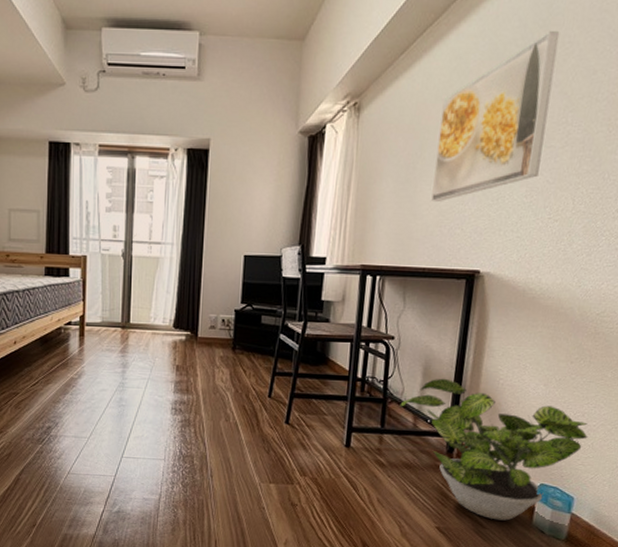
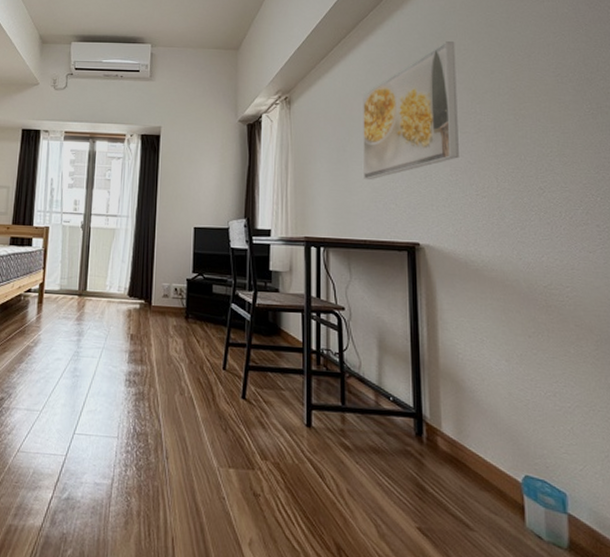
potted plant: present [400,378,588,521] -> none [359,351,565,522]

